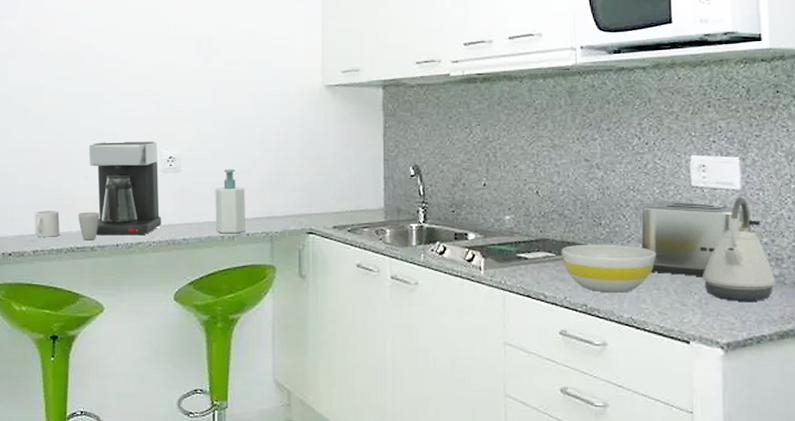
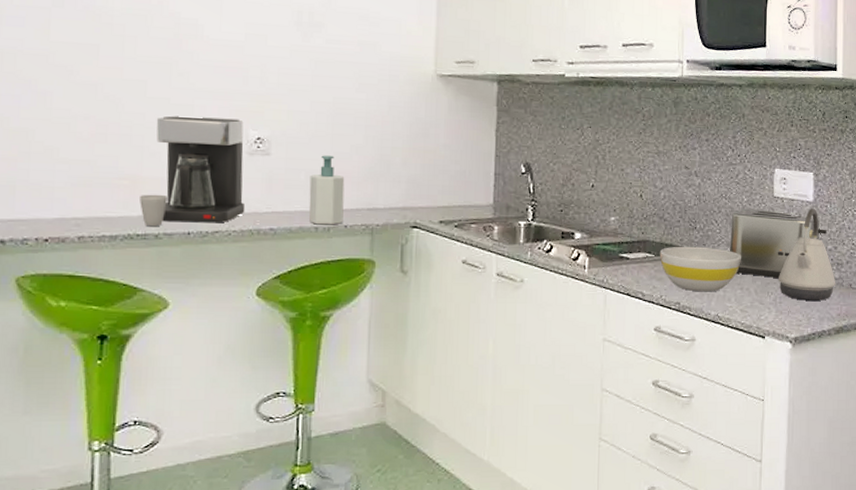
mug: present [34,211,61,237] -> none [80,190,116,222]

